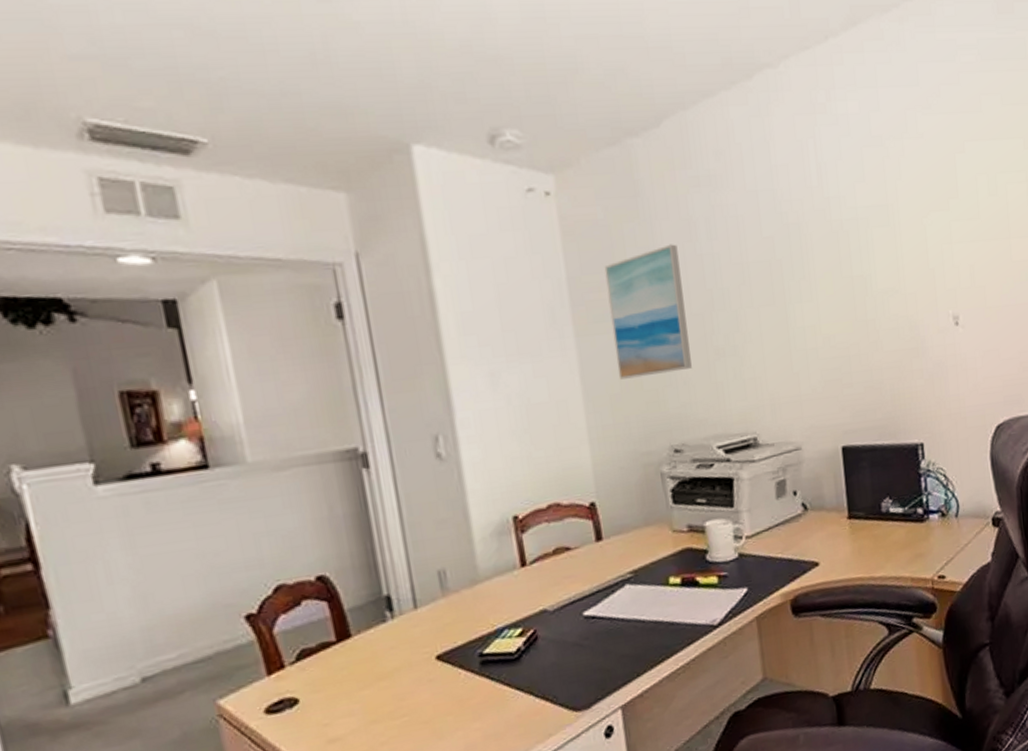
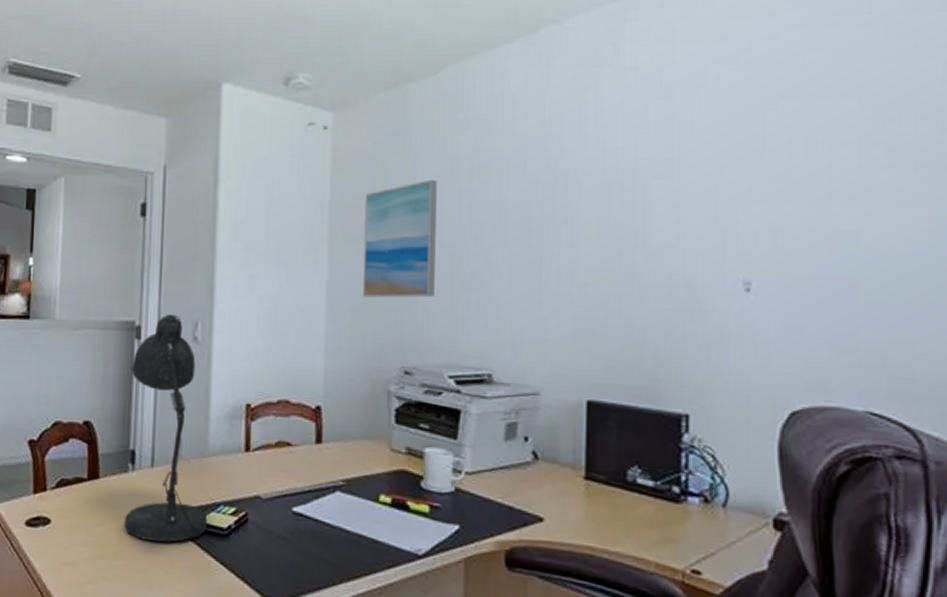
desk lamp: none [365,432,506,690] -> present [125,314,215,548]

